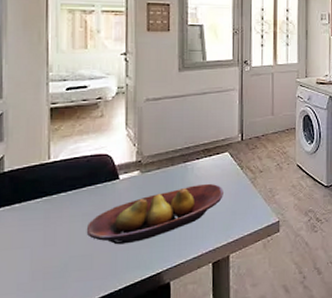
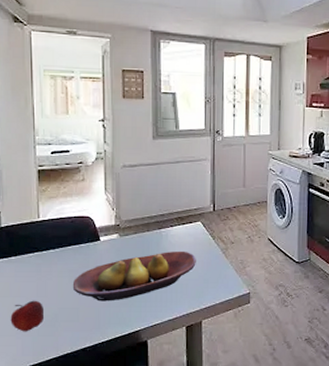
apple: none [10,250,53,288] -> present [10,300,45,332]

